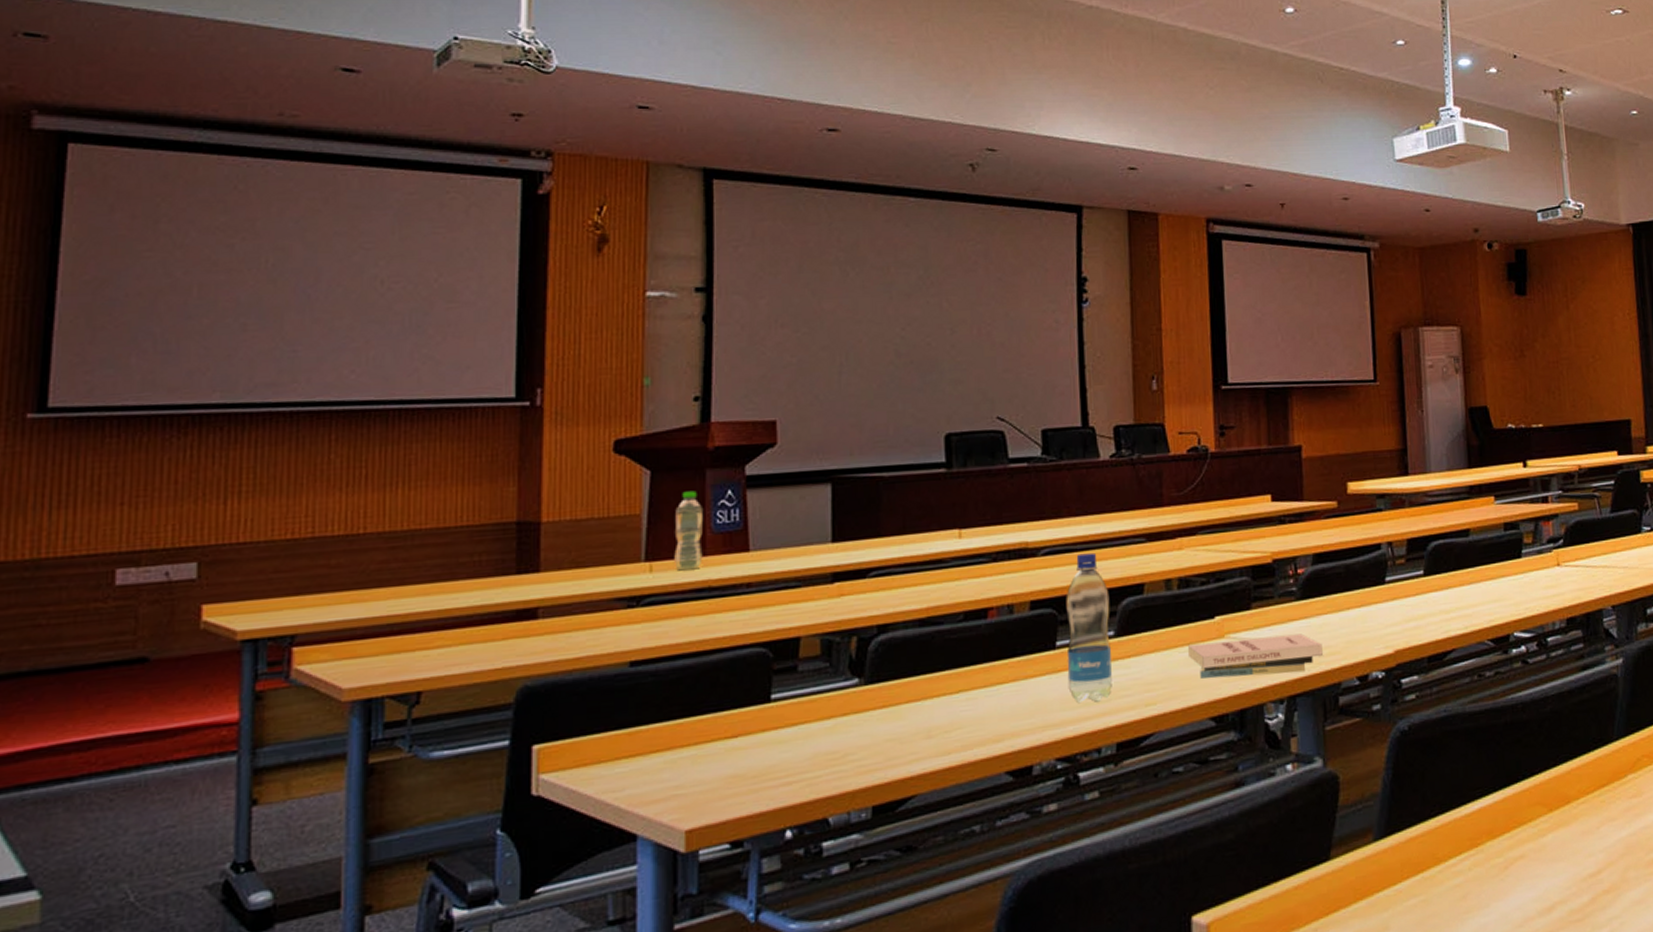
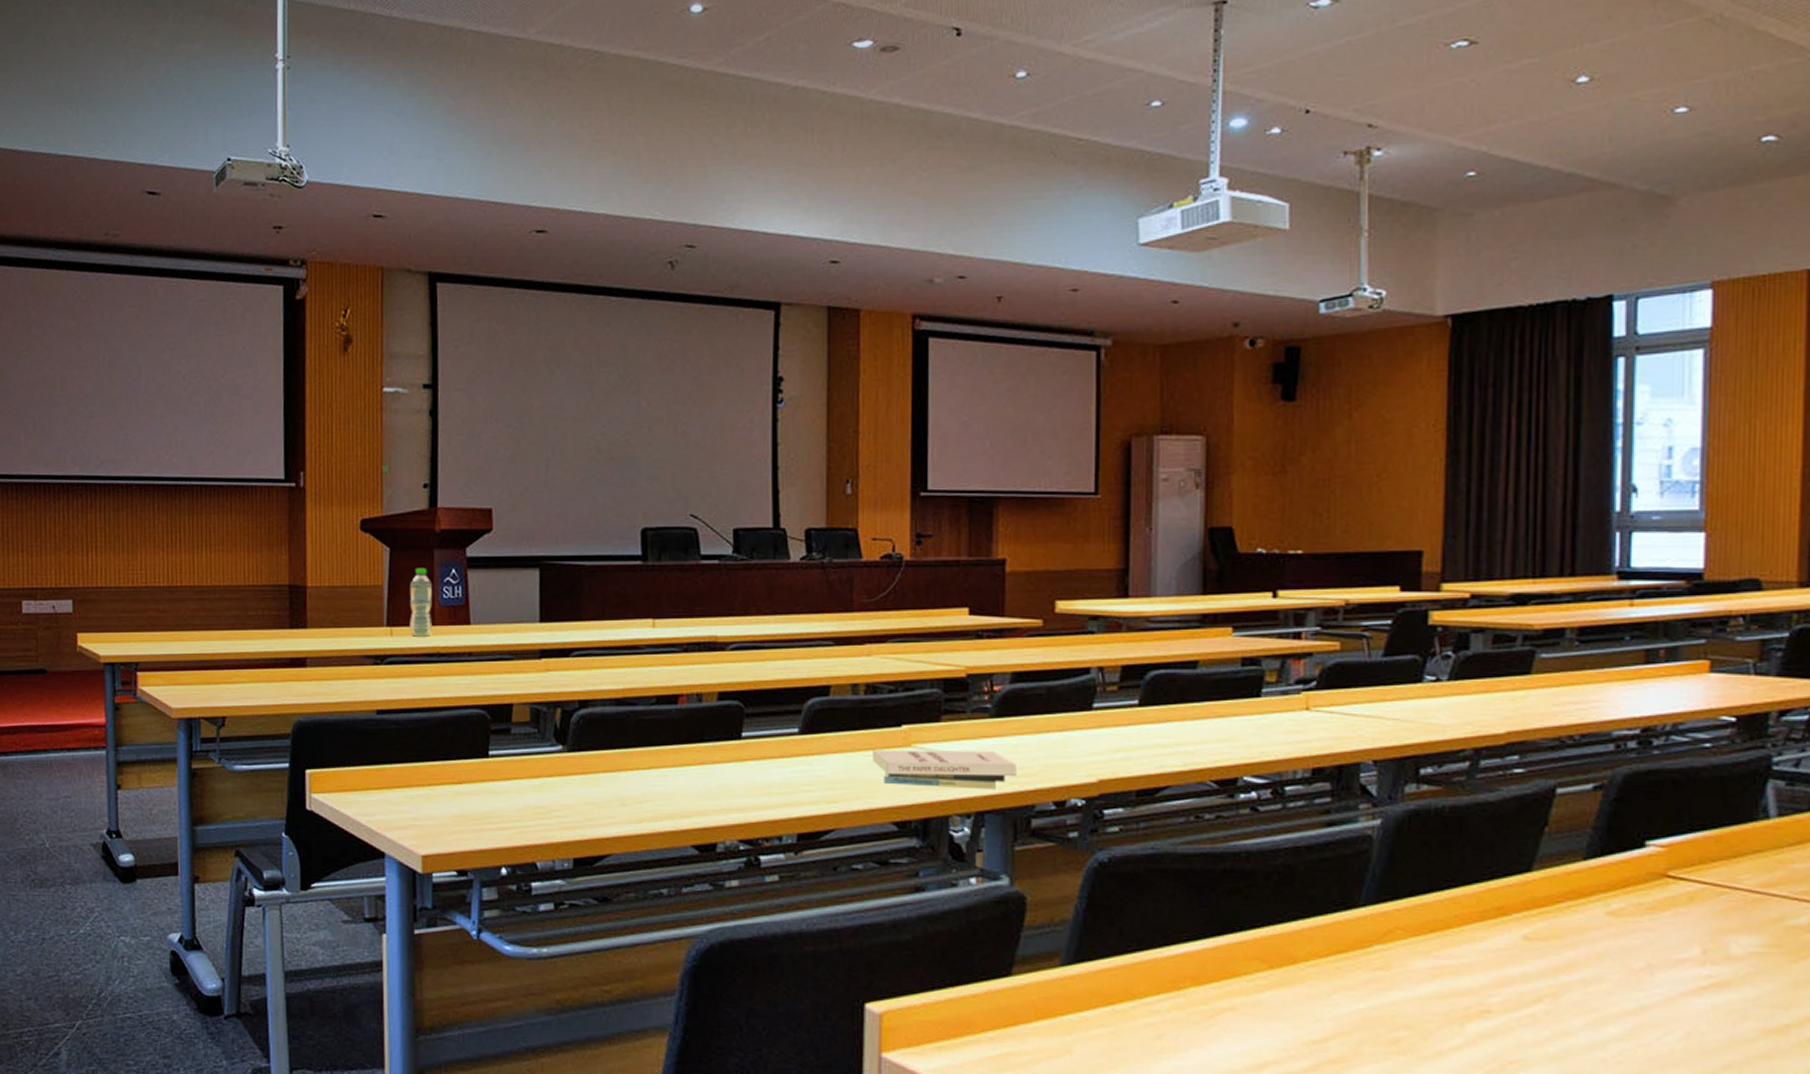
bottle: present [1066,552,1112,704] -> none [751,651,796,795]

